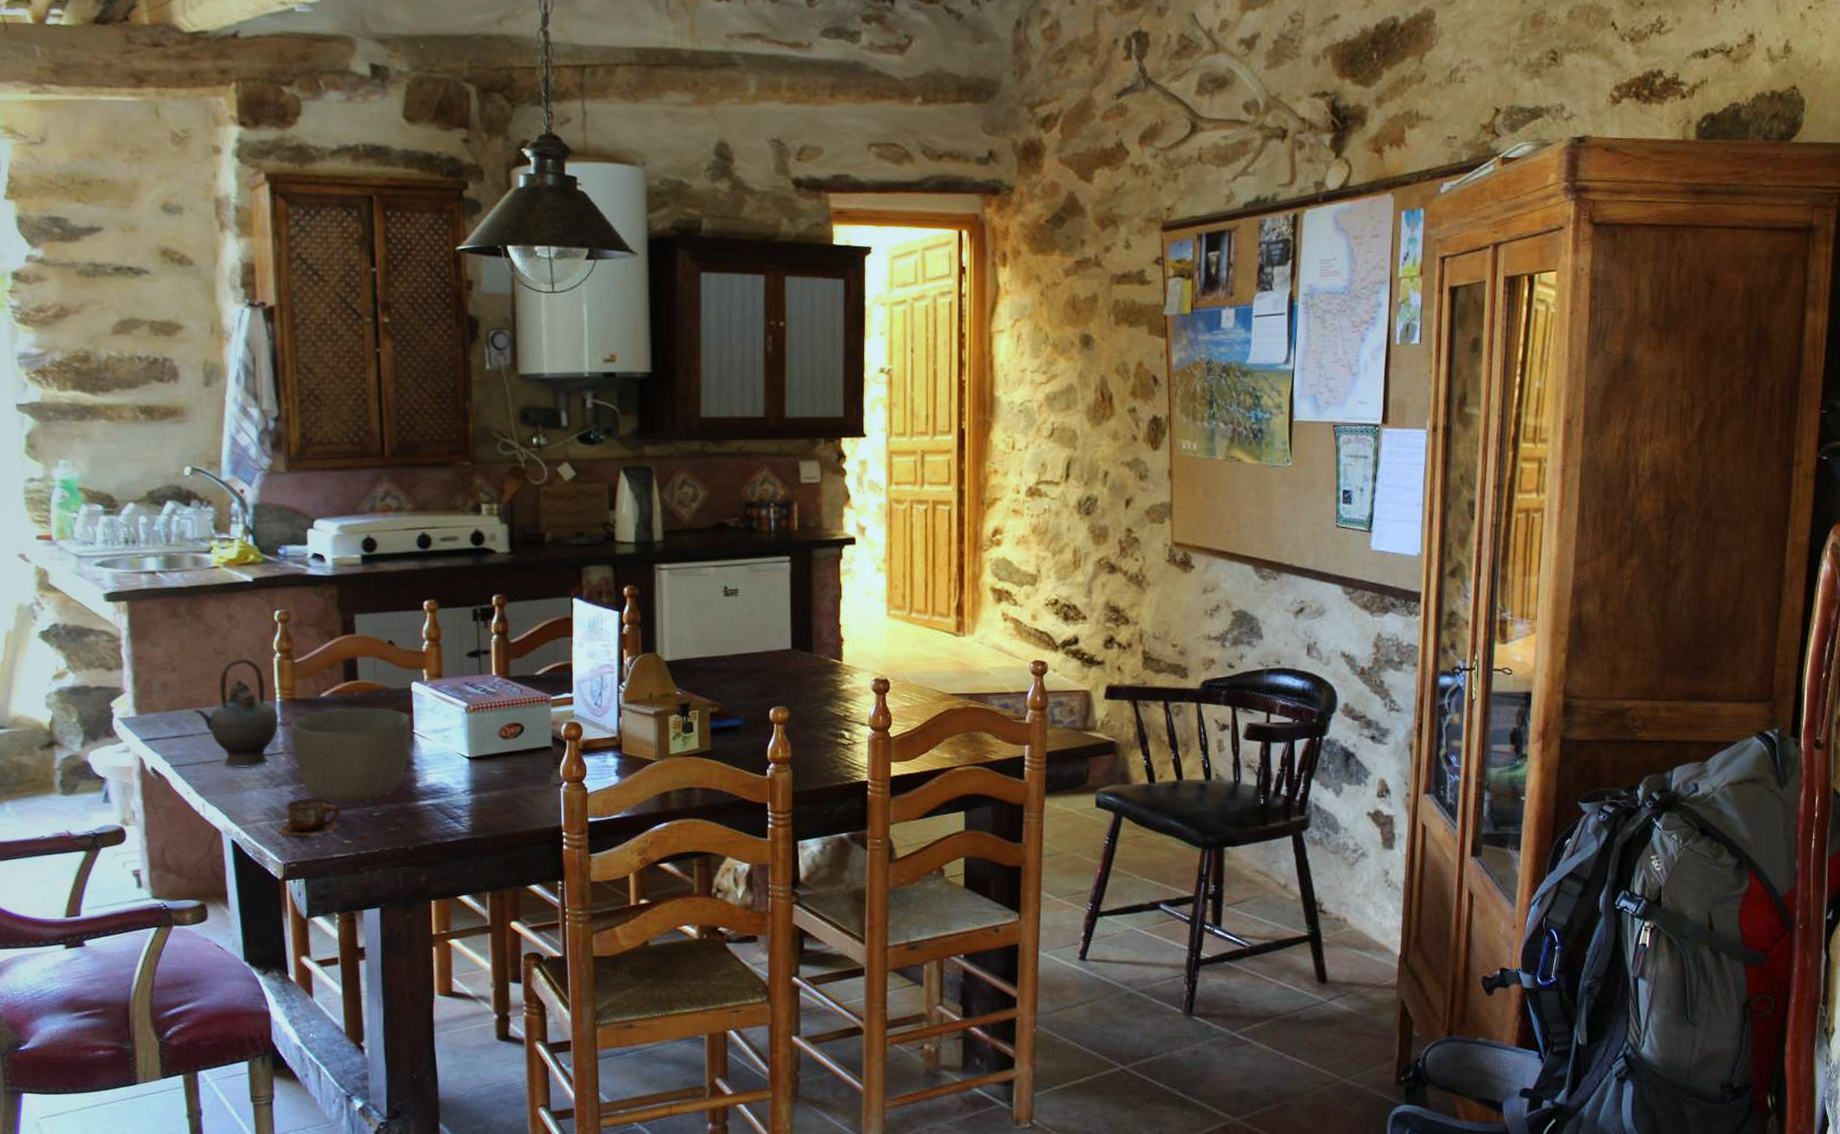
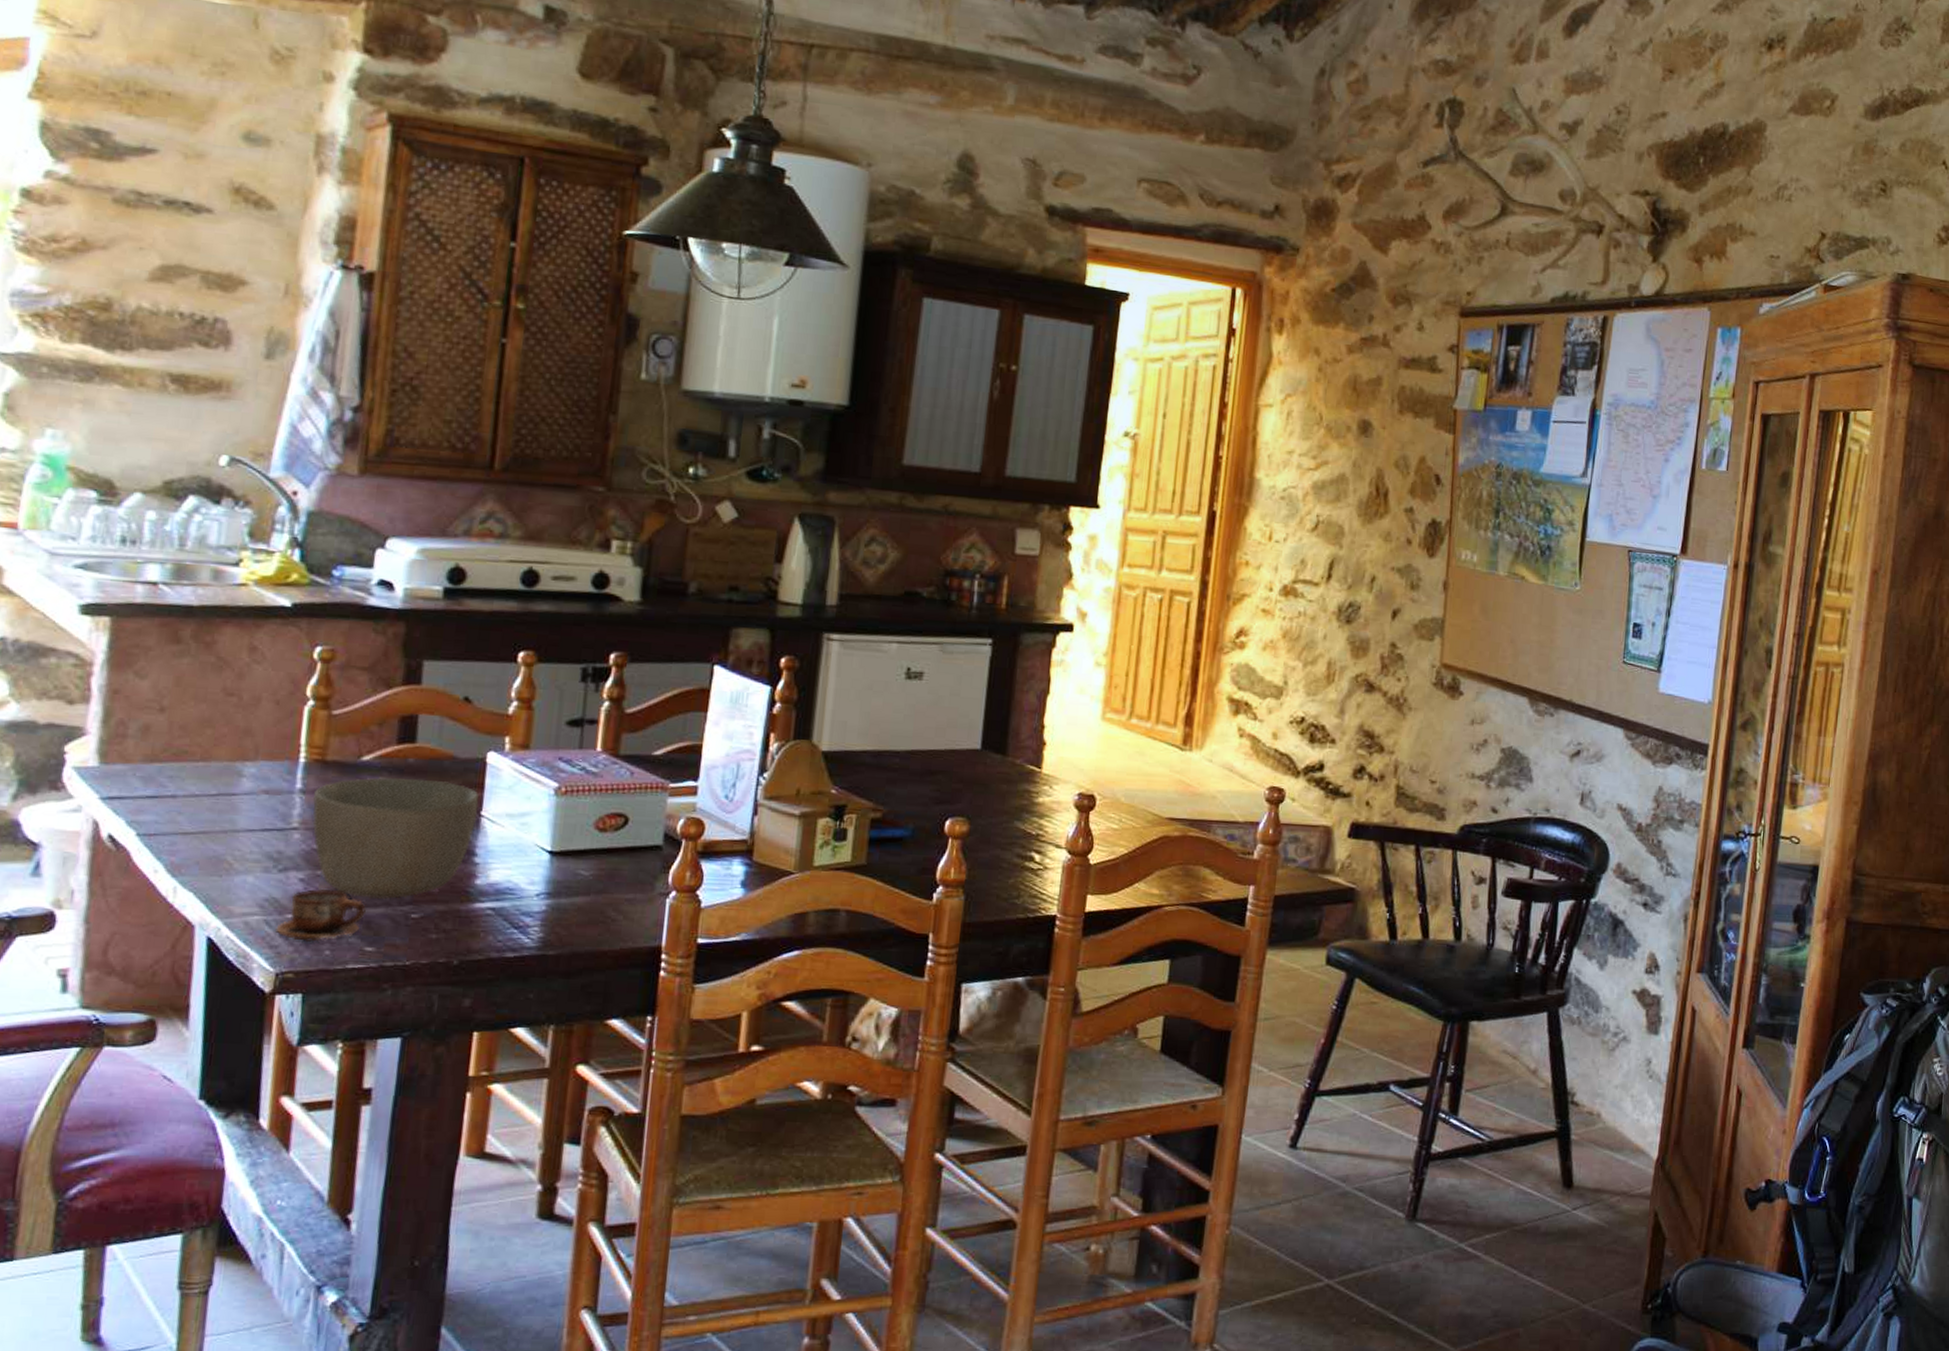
teapot: present [194,658,279,768] -> none [182,702,301,845]

